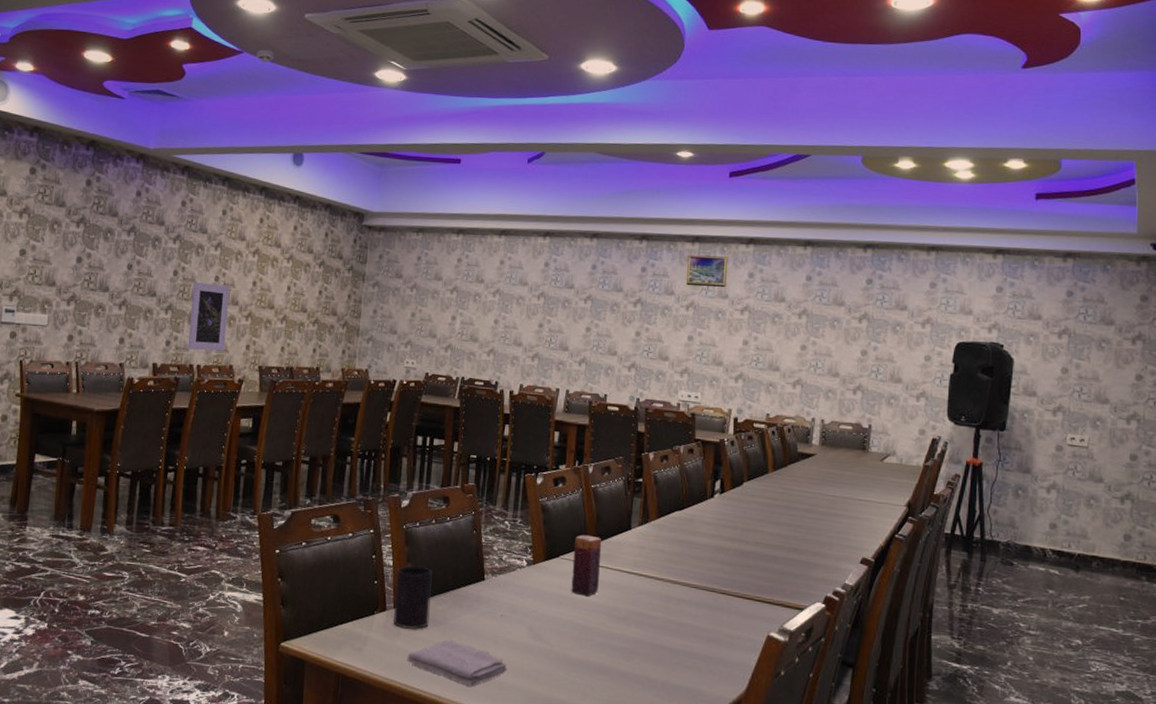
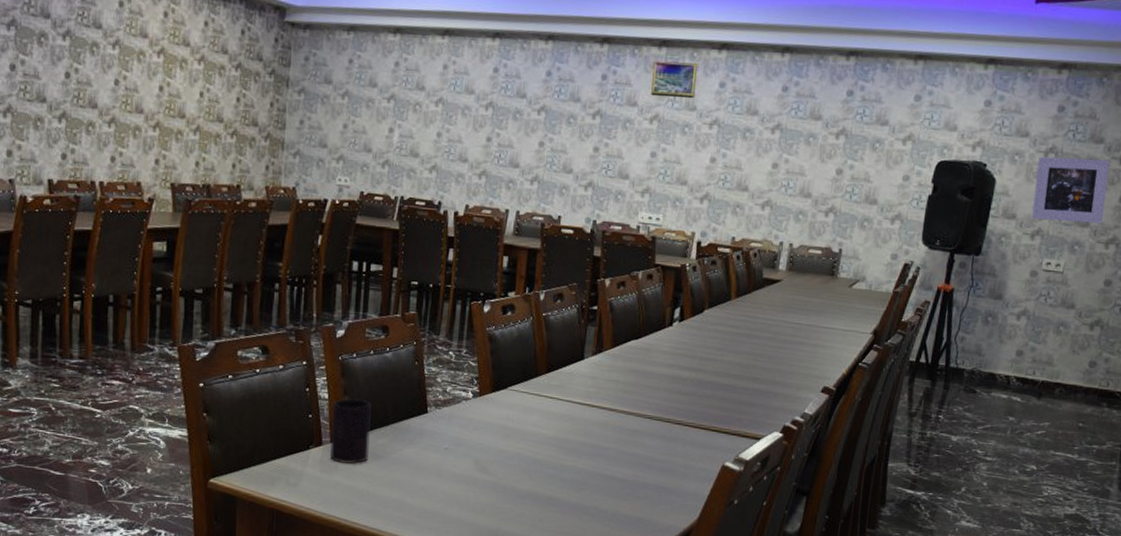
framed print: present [187,281,230,351] -> none [87,85,132,166]
washcloth: present [407,640,507,687] -> none [345,474,452,520]
candle: present [571,535,602,596] -> none [519,365,553,428]
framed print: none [1051,338,1122,400] -> present [1031,156,1110,224]

